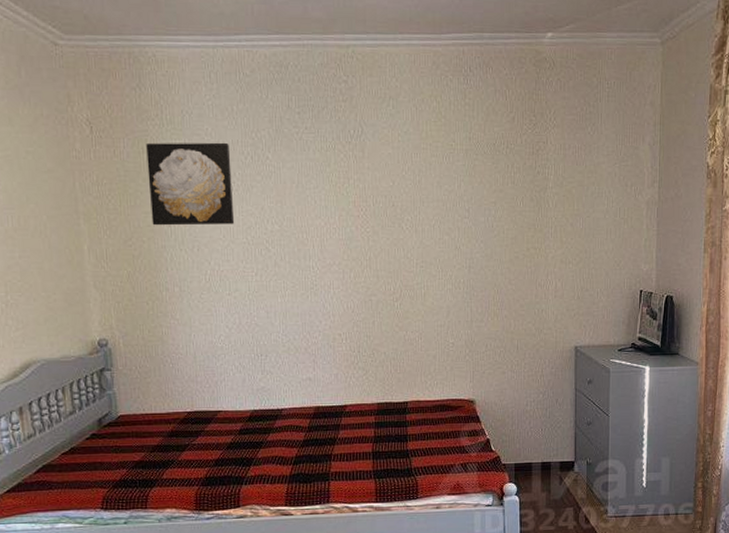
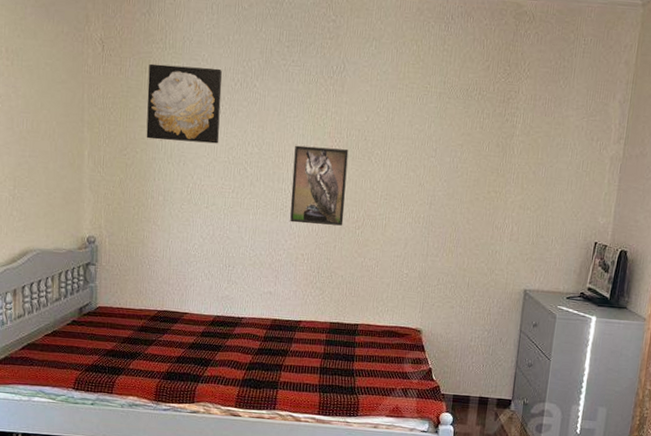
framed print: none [319,218,380,301] -> present [290,145,349,226]

